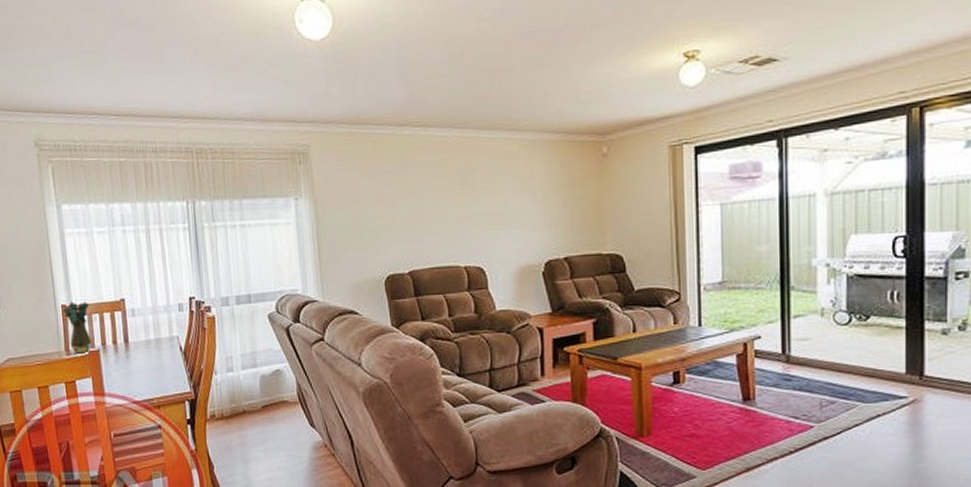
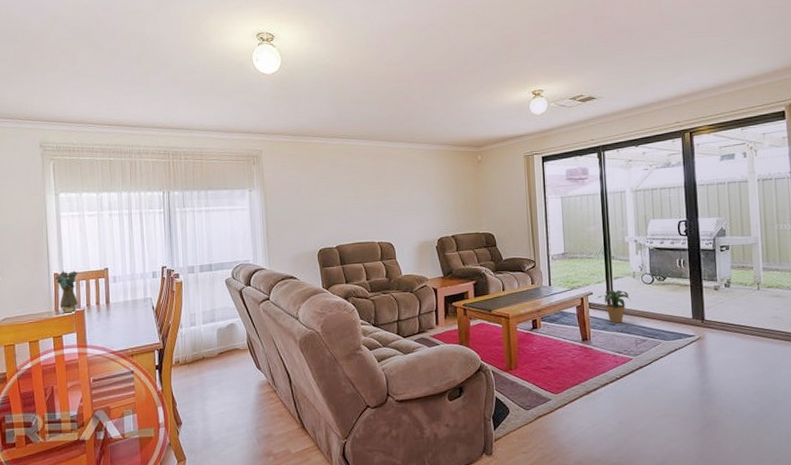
potted plant: none [766,333,816,379] -> present [596,290,631,324]

